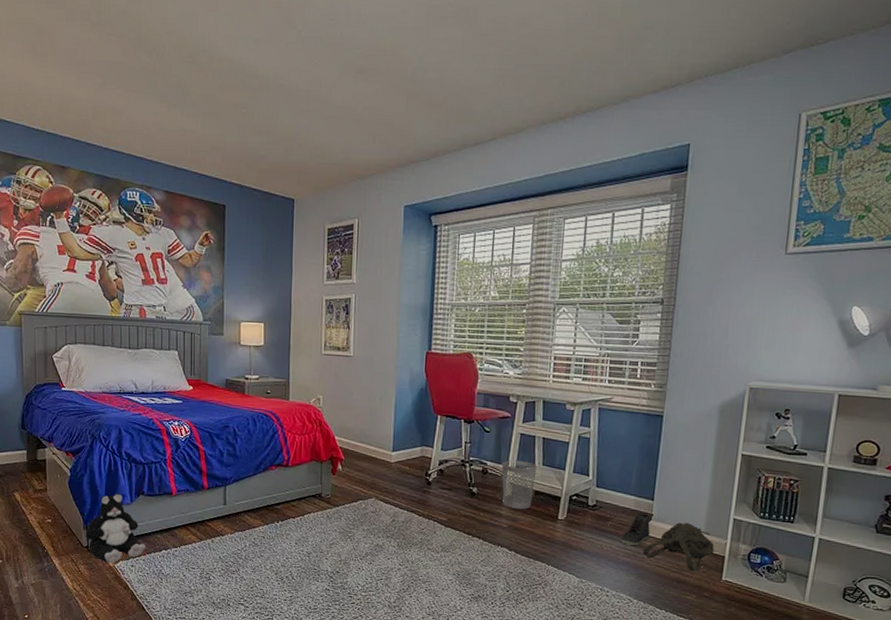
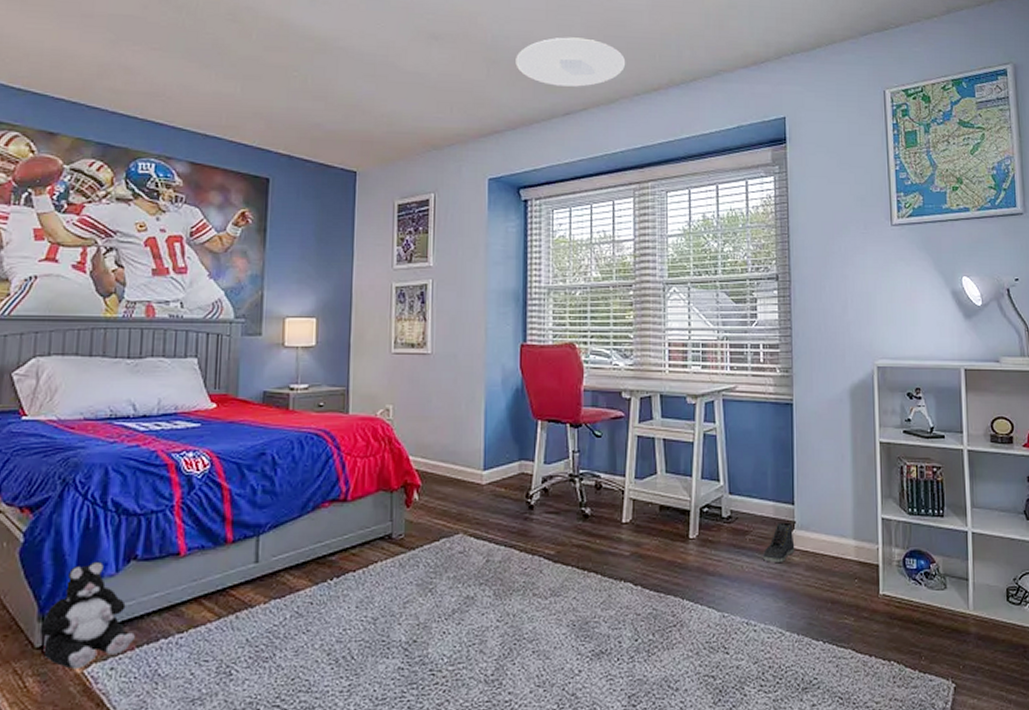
ceiling light: none [432,67,536,117] -> present [516,37,626,87]
wastebasket: present [501,460,537,509] -> none [618,469,660,530]
backpack: present [643,522,715,572] -> none [789,528,866,588]

